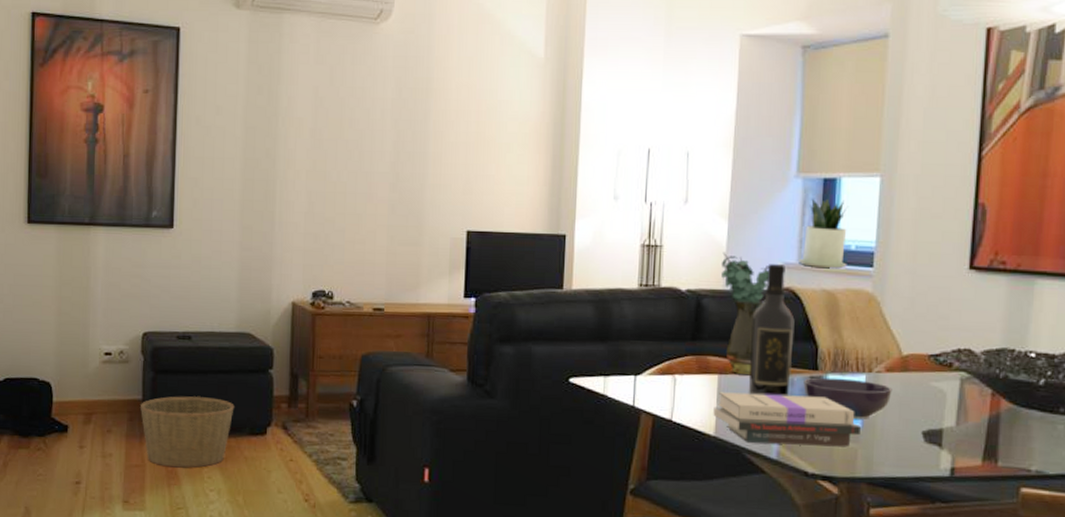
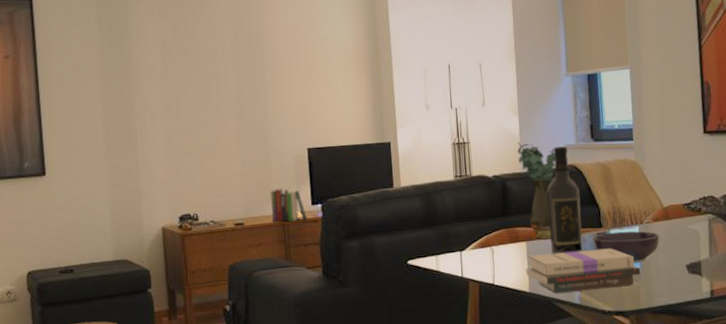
books: none [416,272,457,314] -> present [270,187,307,223]
planter: present [798,198,848,269] -> none [576,90,614,146]

